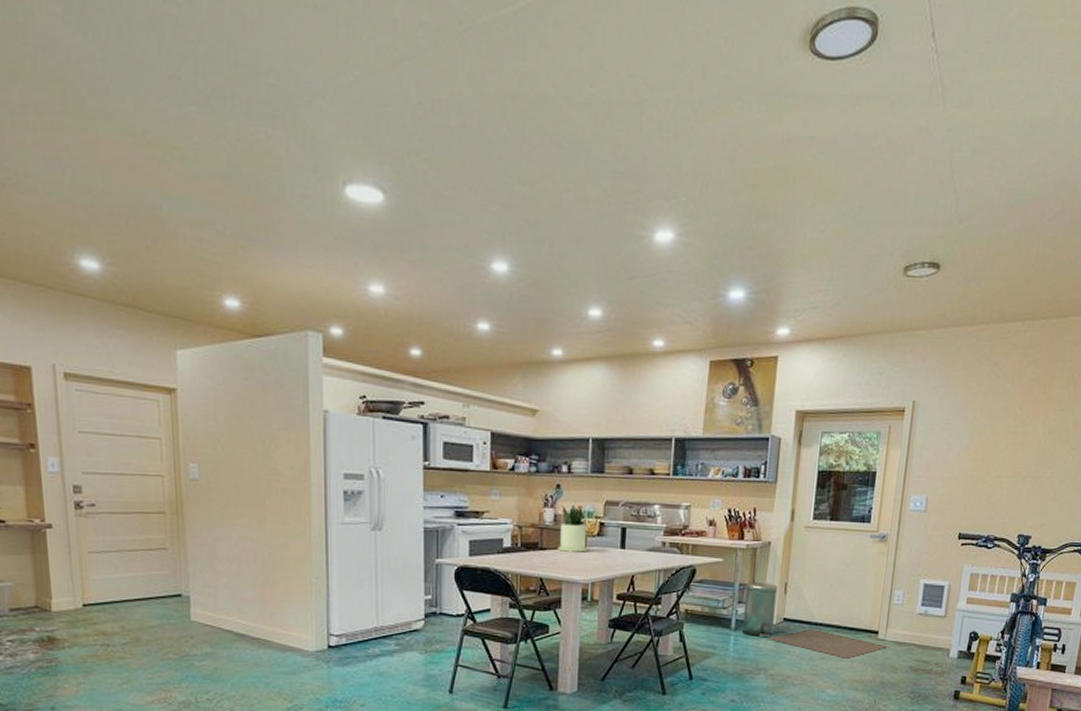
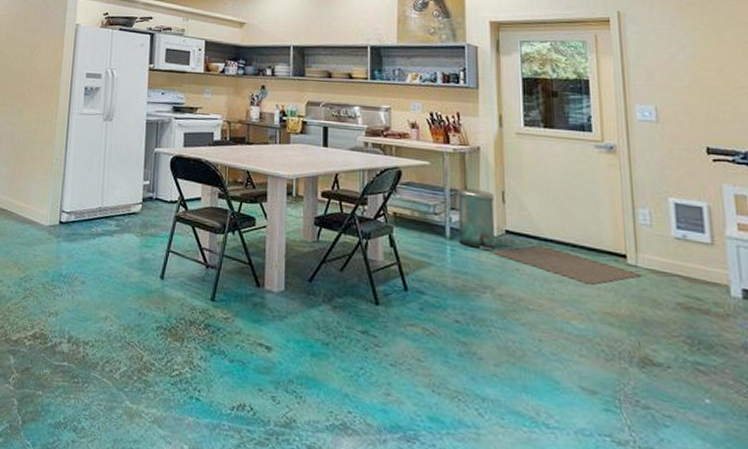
planter: present [557,504,588,552] -> none [263,103,292,149]

